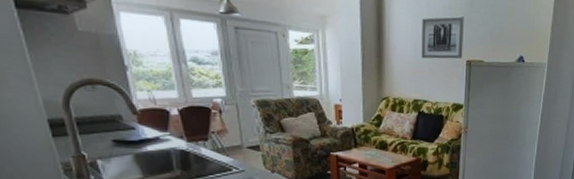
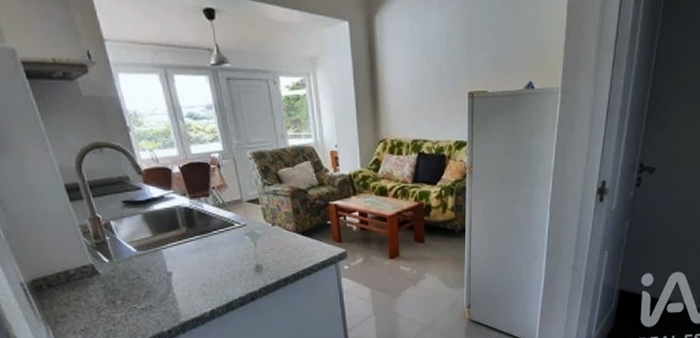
wall art: present [421,15,464,59] -> none [418,42,464,93]

